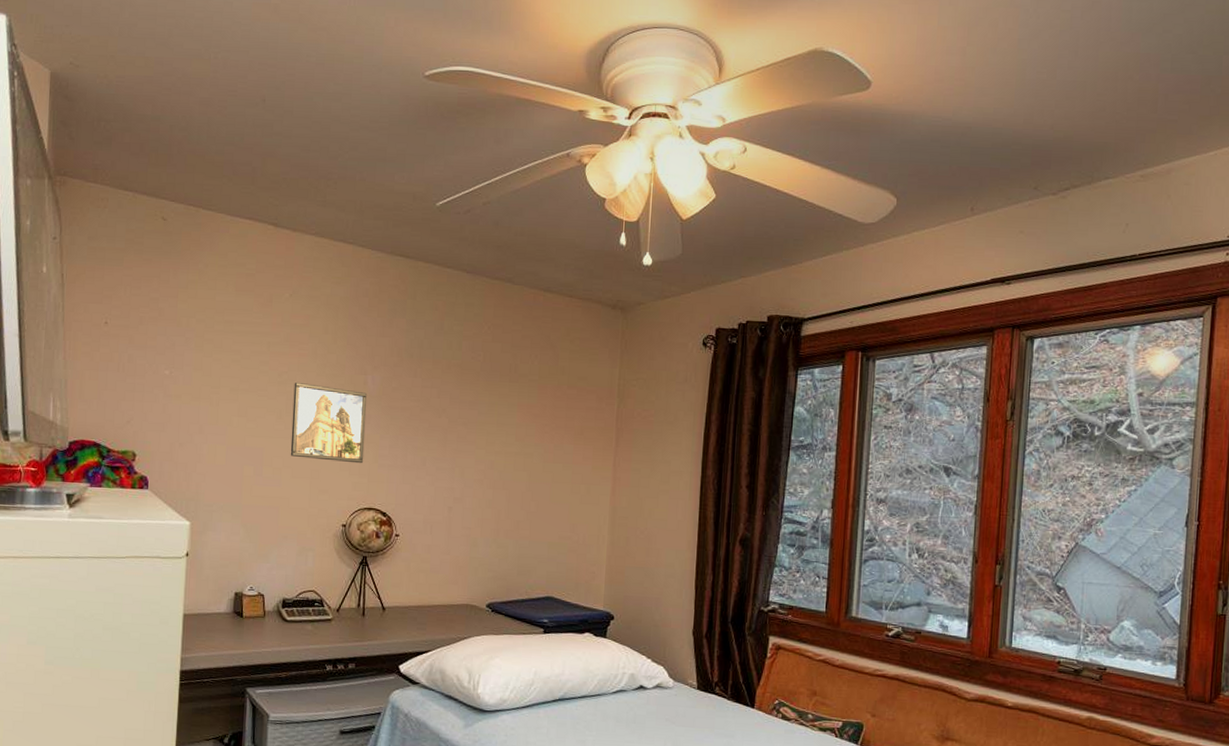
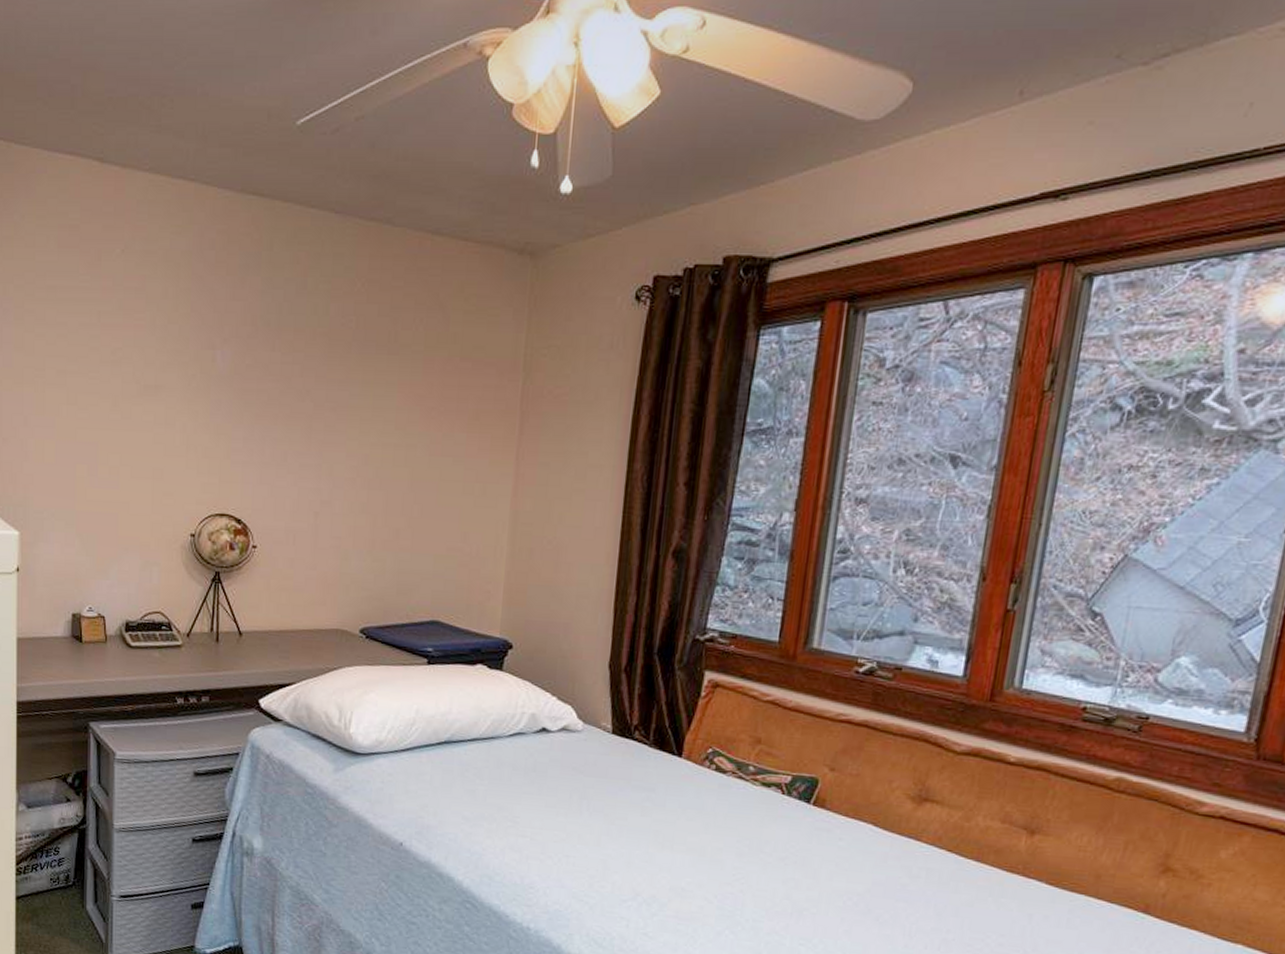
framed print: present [290,383,367,464] -> none [128,361,216,460]

